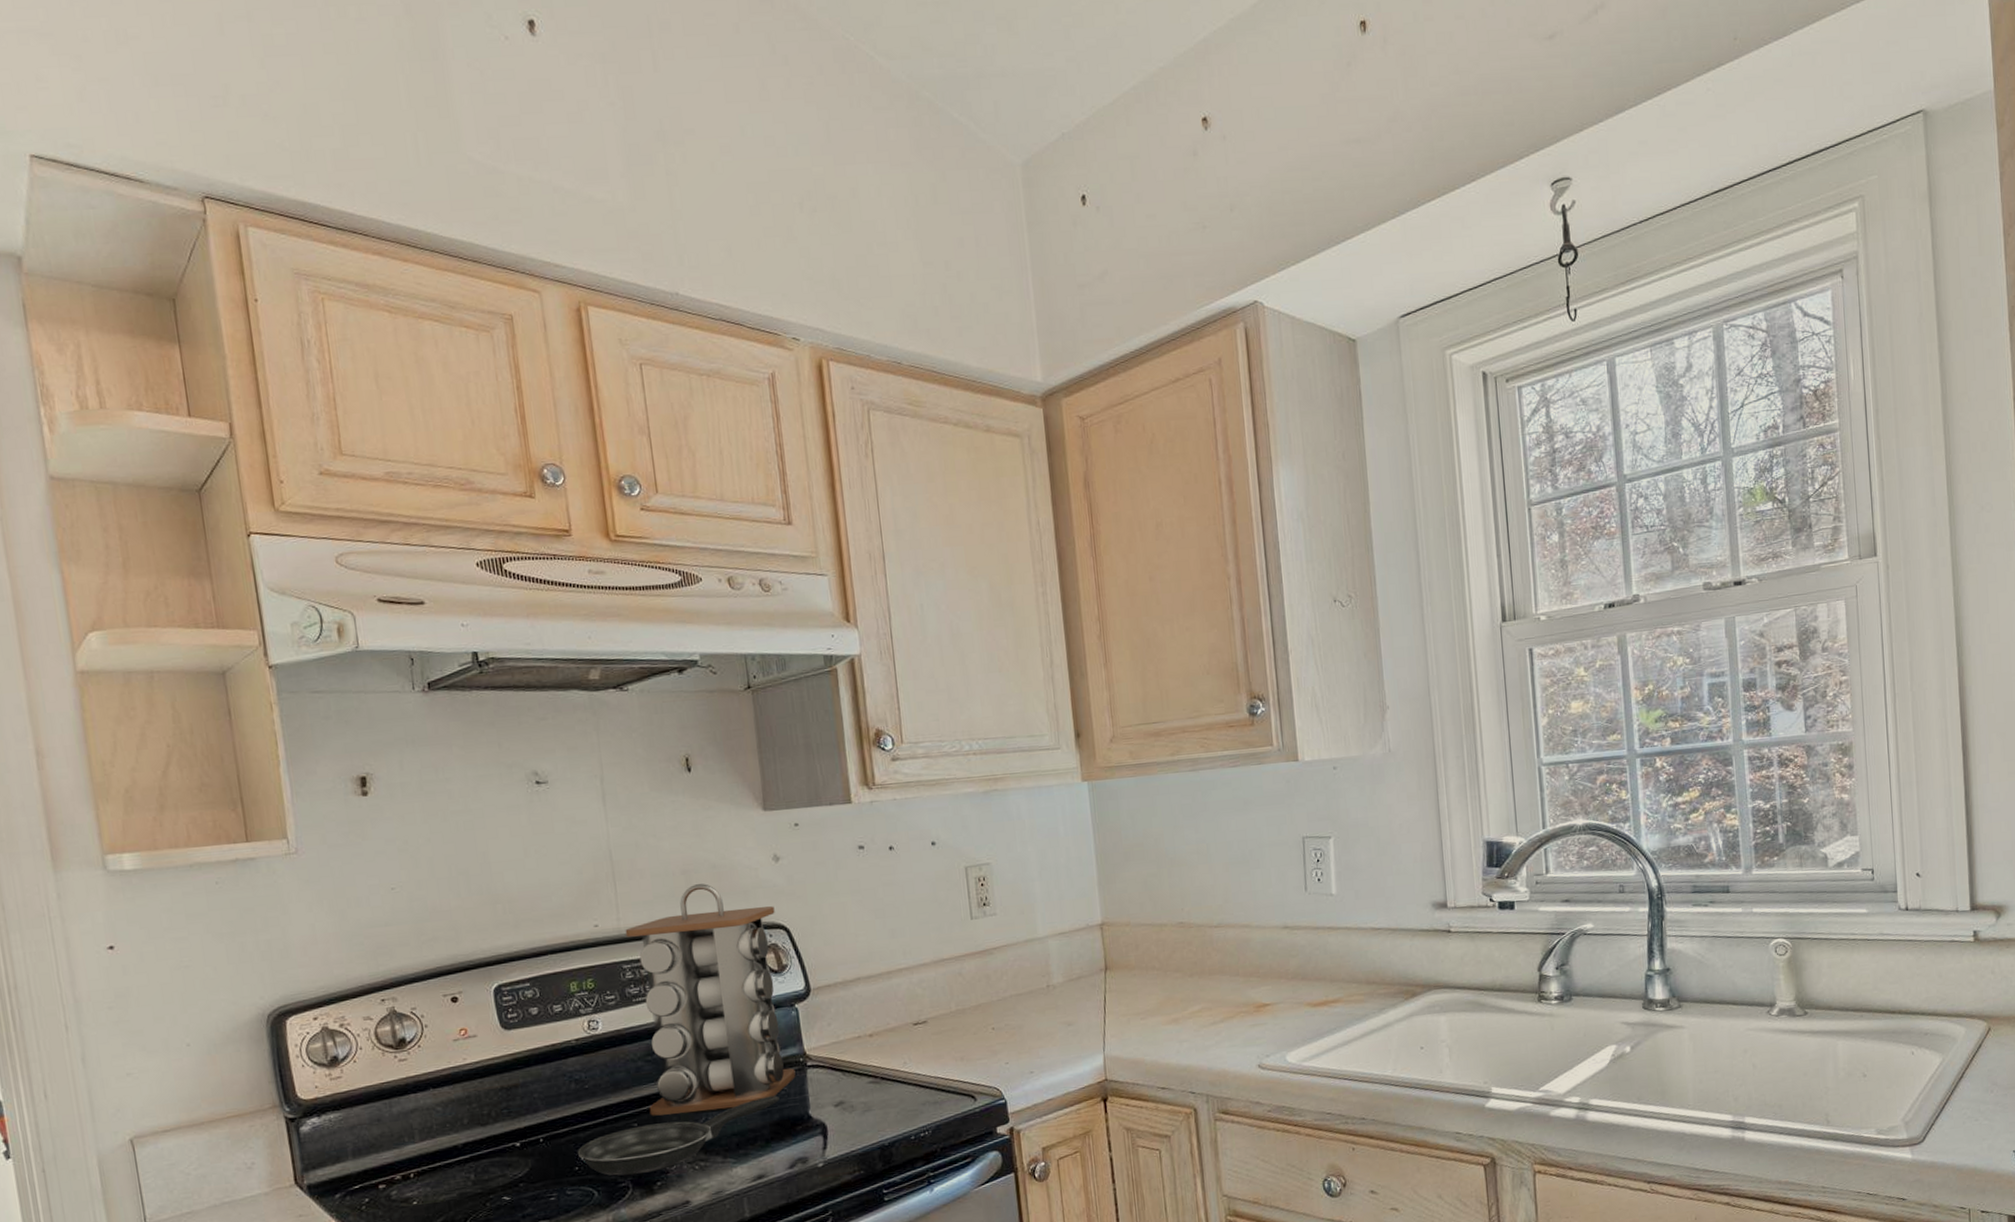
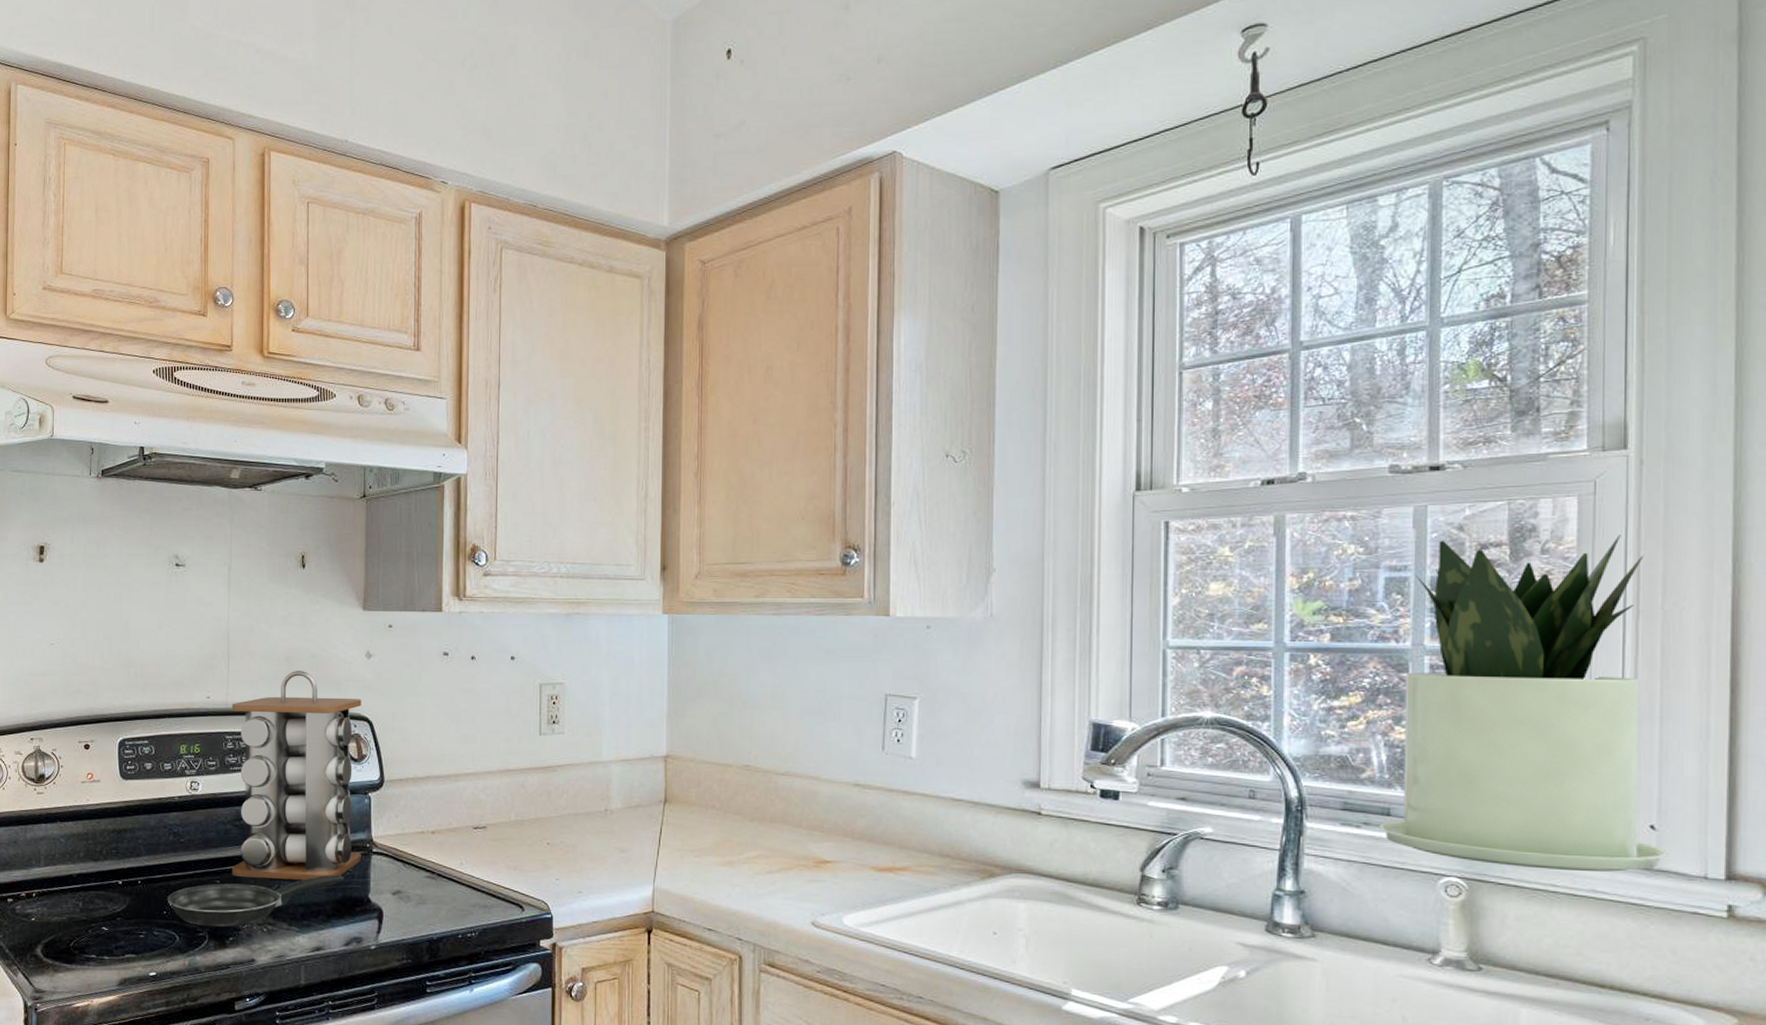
planter: none [1722,630,1931,923] -> present [1379,535,1669,872]

